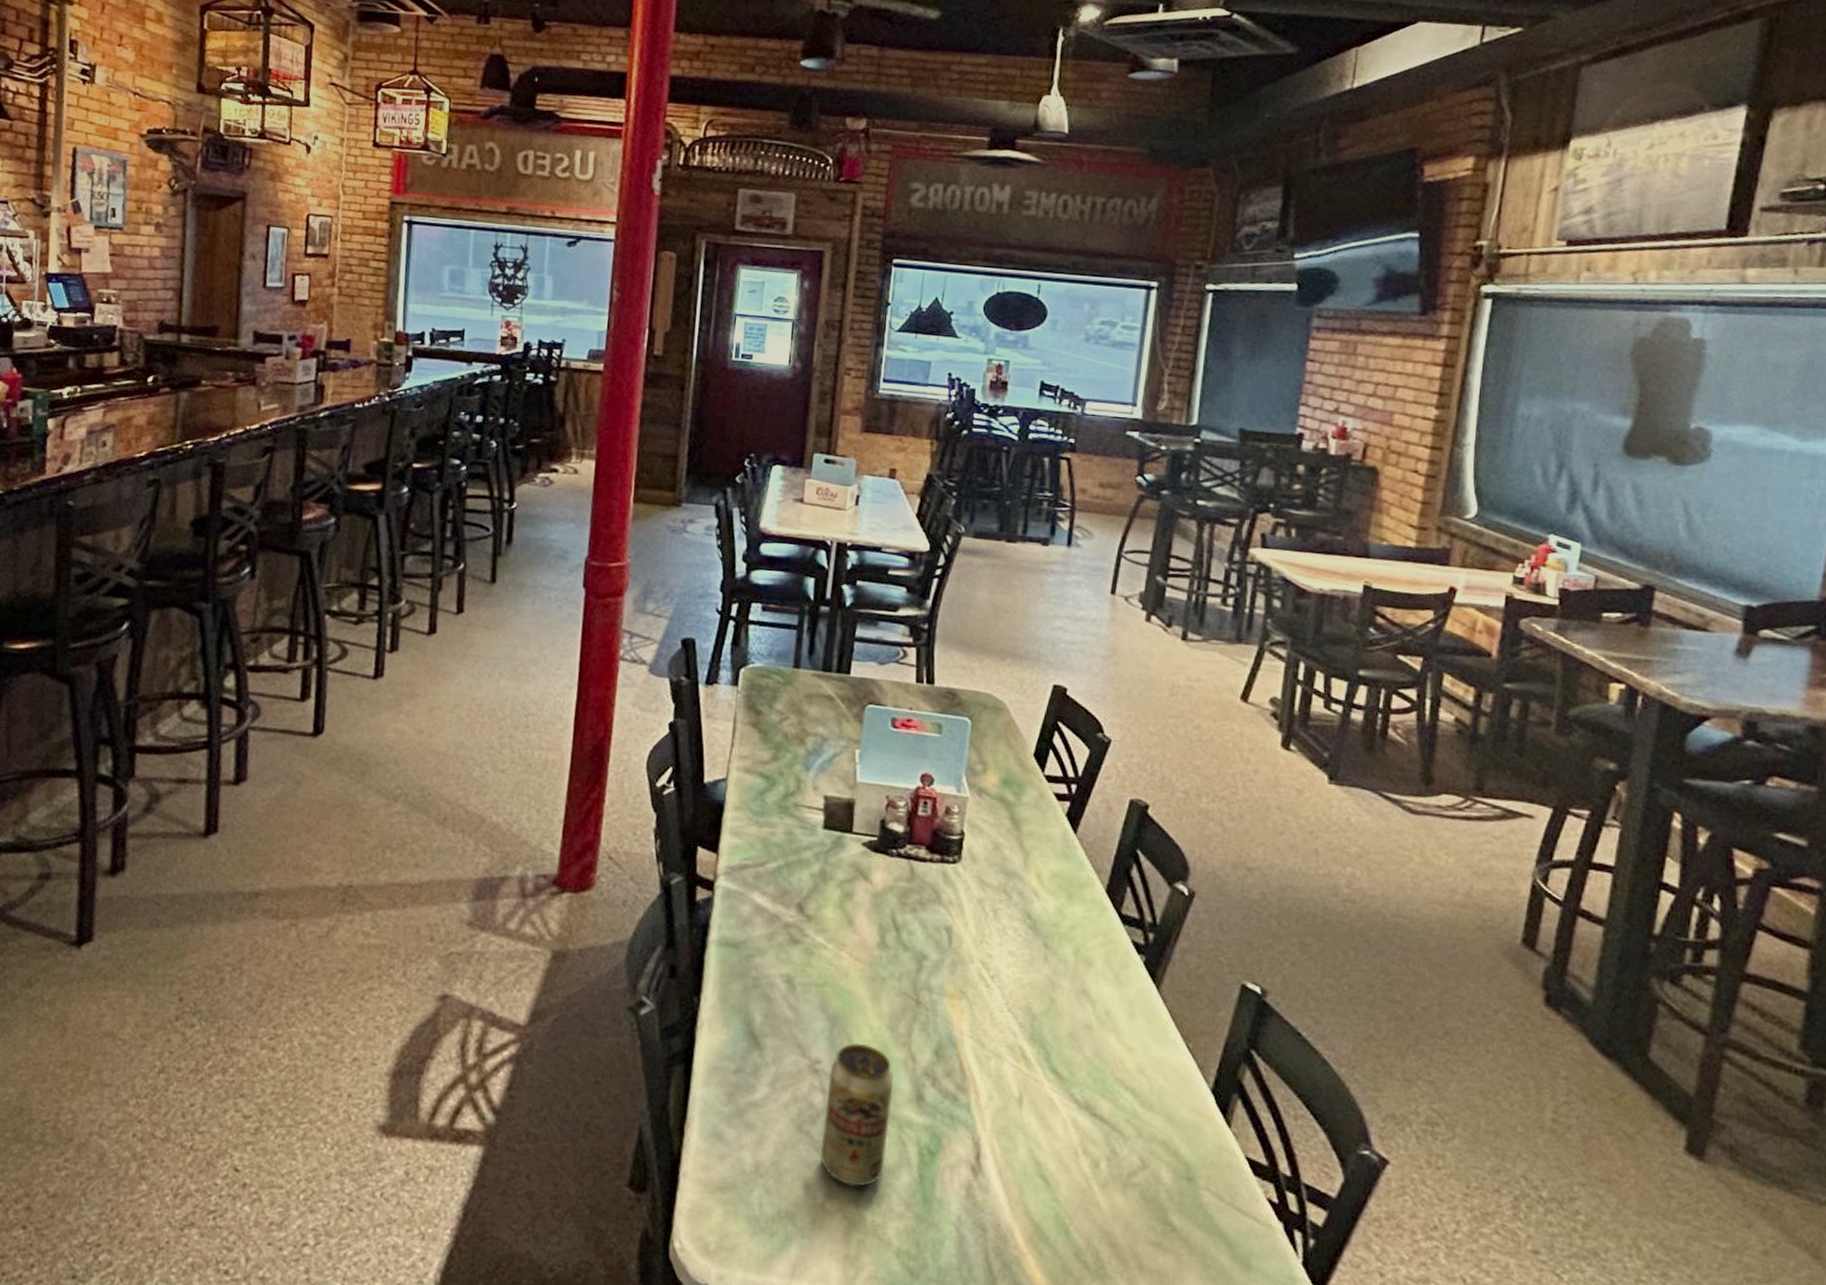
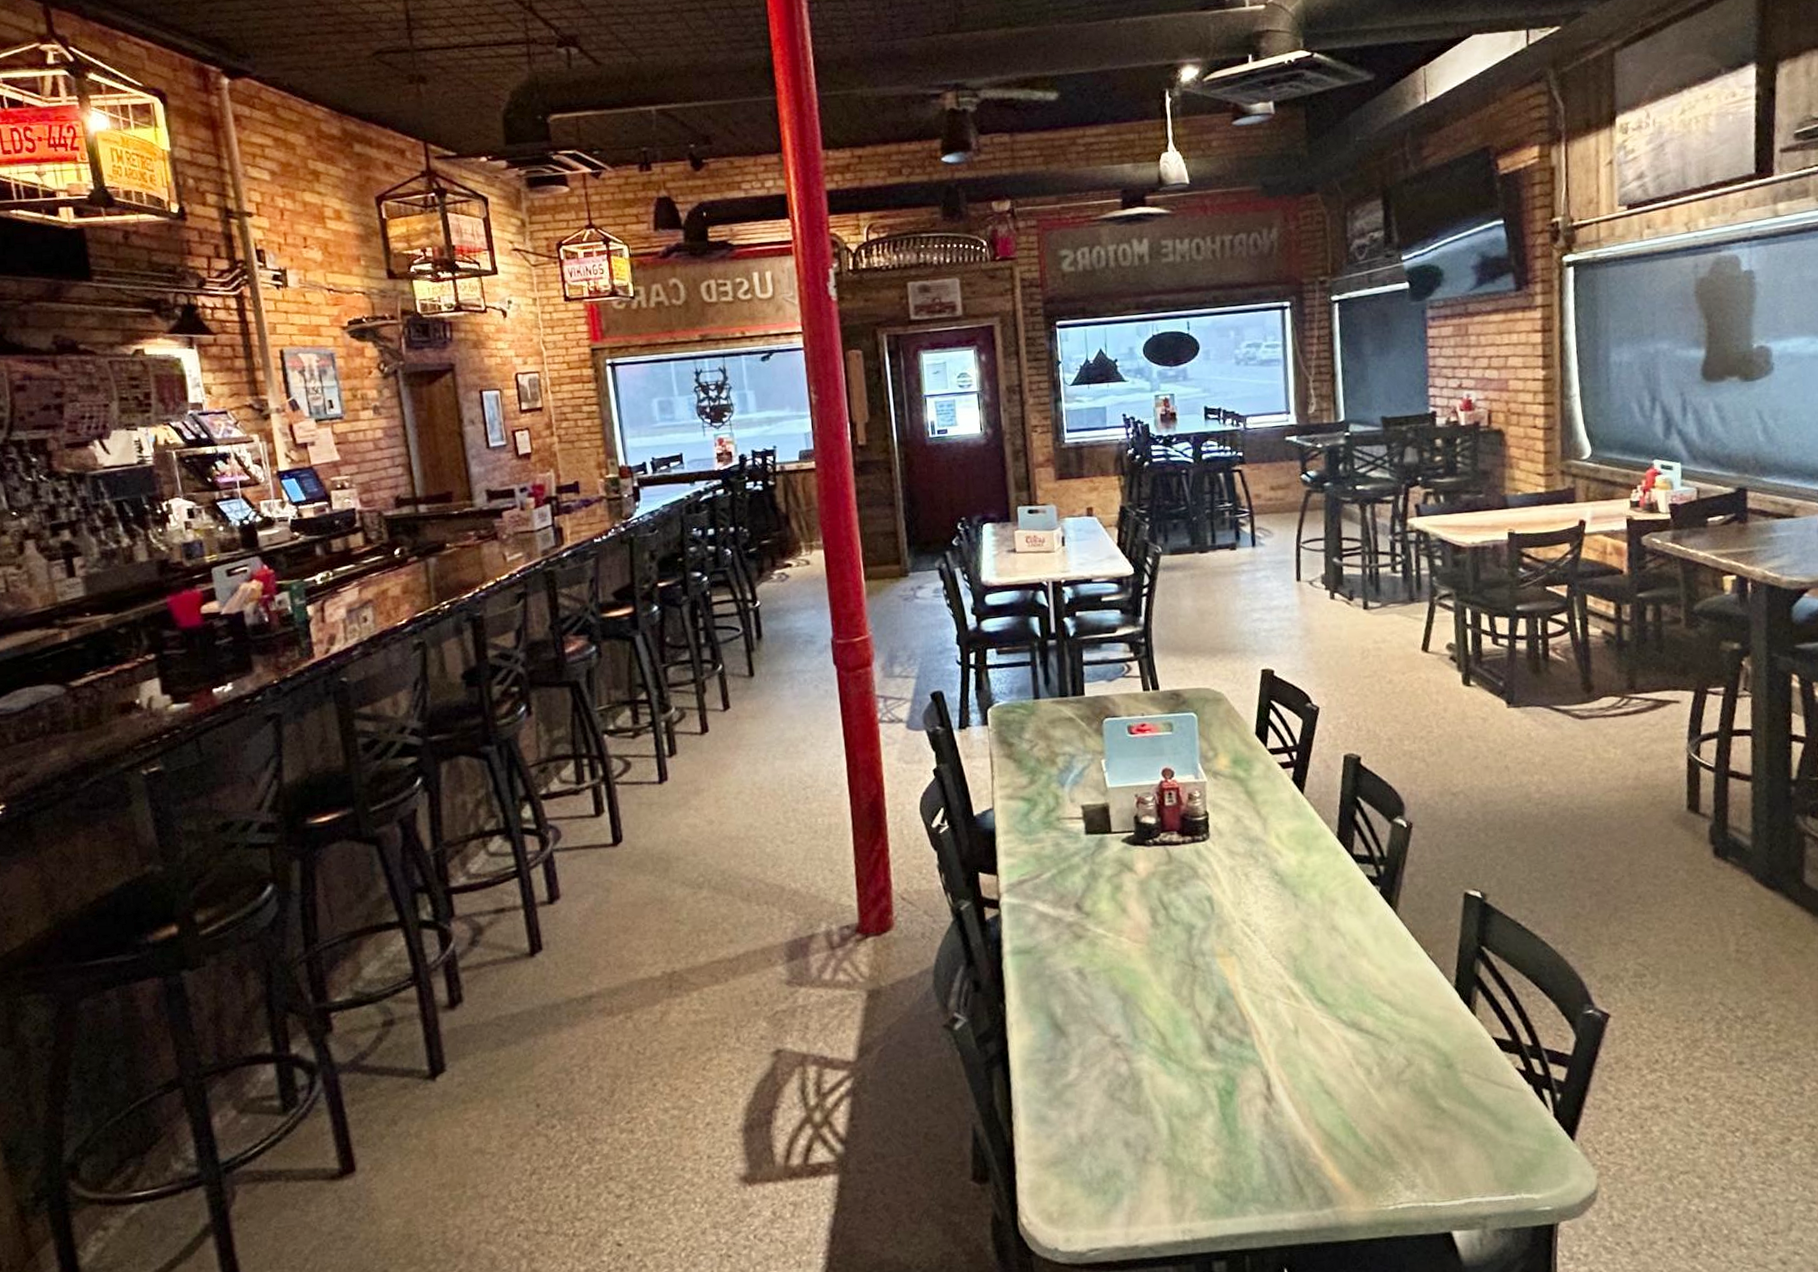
beverage can: present [821,1042,895,1187] -> none [1129,1012,1191,1137]

